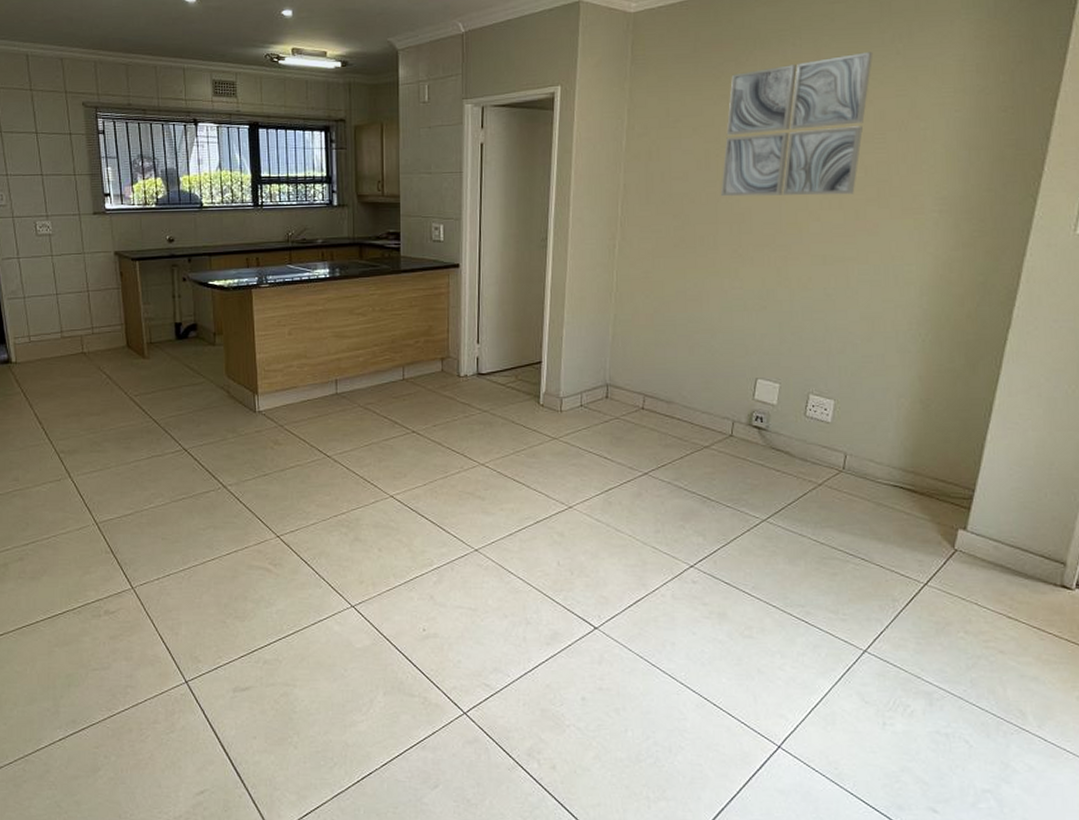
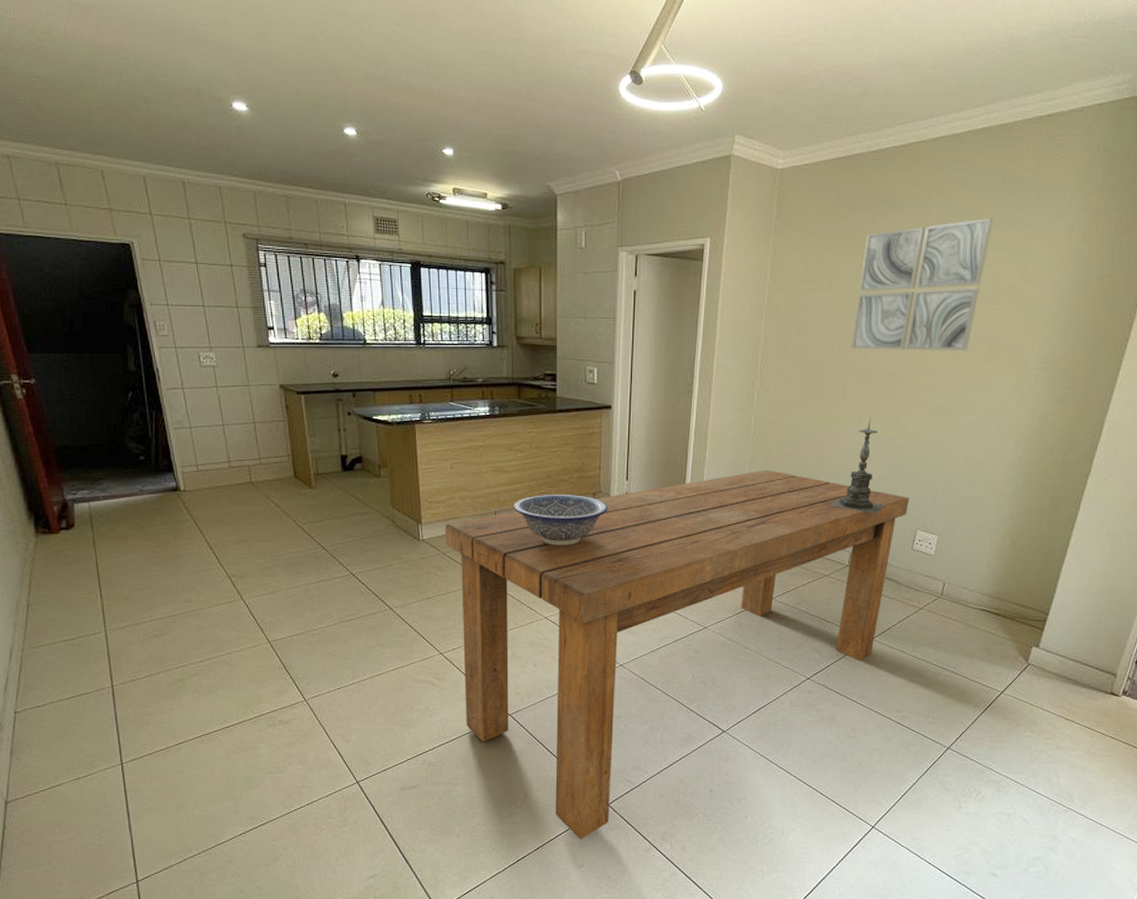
dining table: none [282,330,798,754] -> present [445,470,909,840]
decorative bowl: none [356,359,458,416] -> present [514,494,608,546]
candle holder: none [705,269,770,376] -> present [828,417,885,514]

